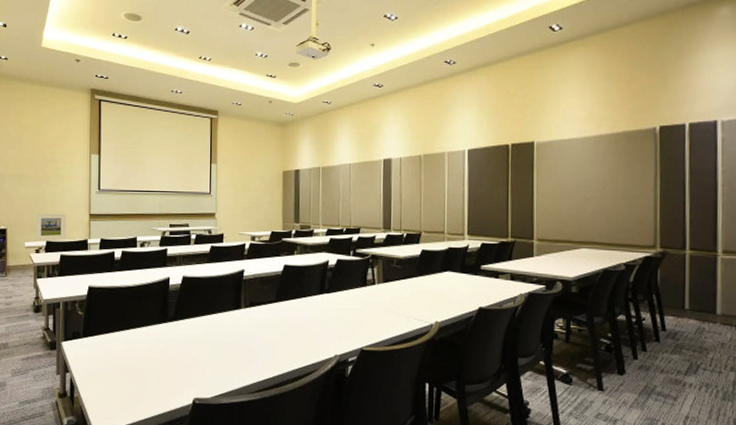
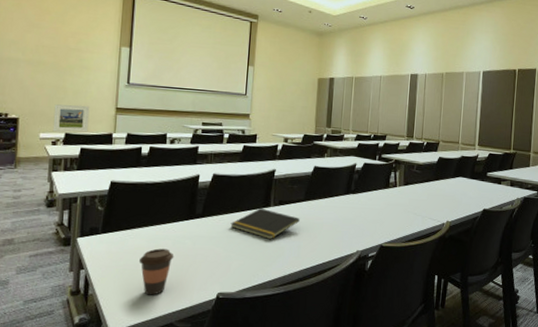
coffee cup: none [117,352,150,399] -> present [138,248,174,295]
notepad: none [202,310,272,344] -> present [230,208,300,240]

